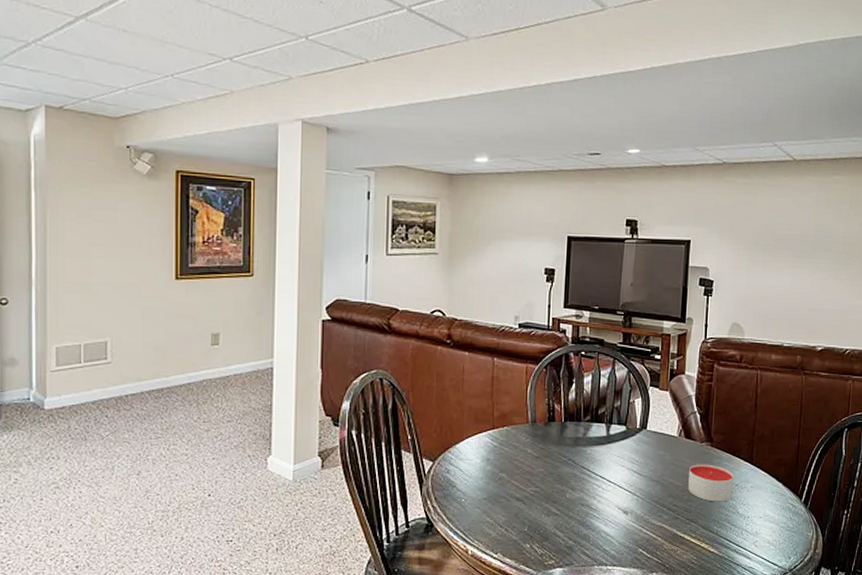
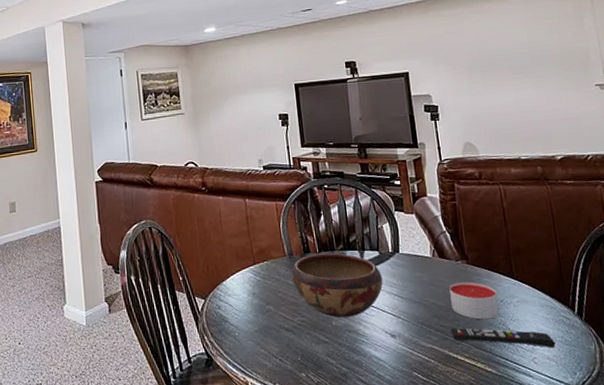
decorative bowl: none [530,423,625,490] -> present [291,253,383,318]
remote control: none [682,507,778,533] -> present [450,327,556,348]

